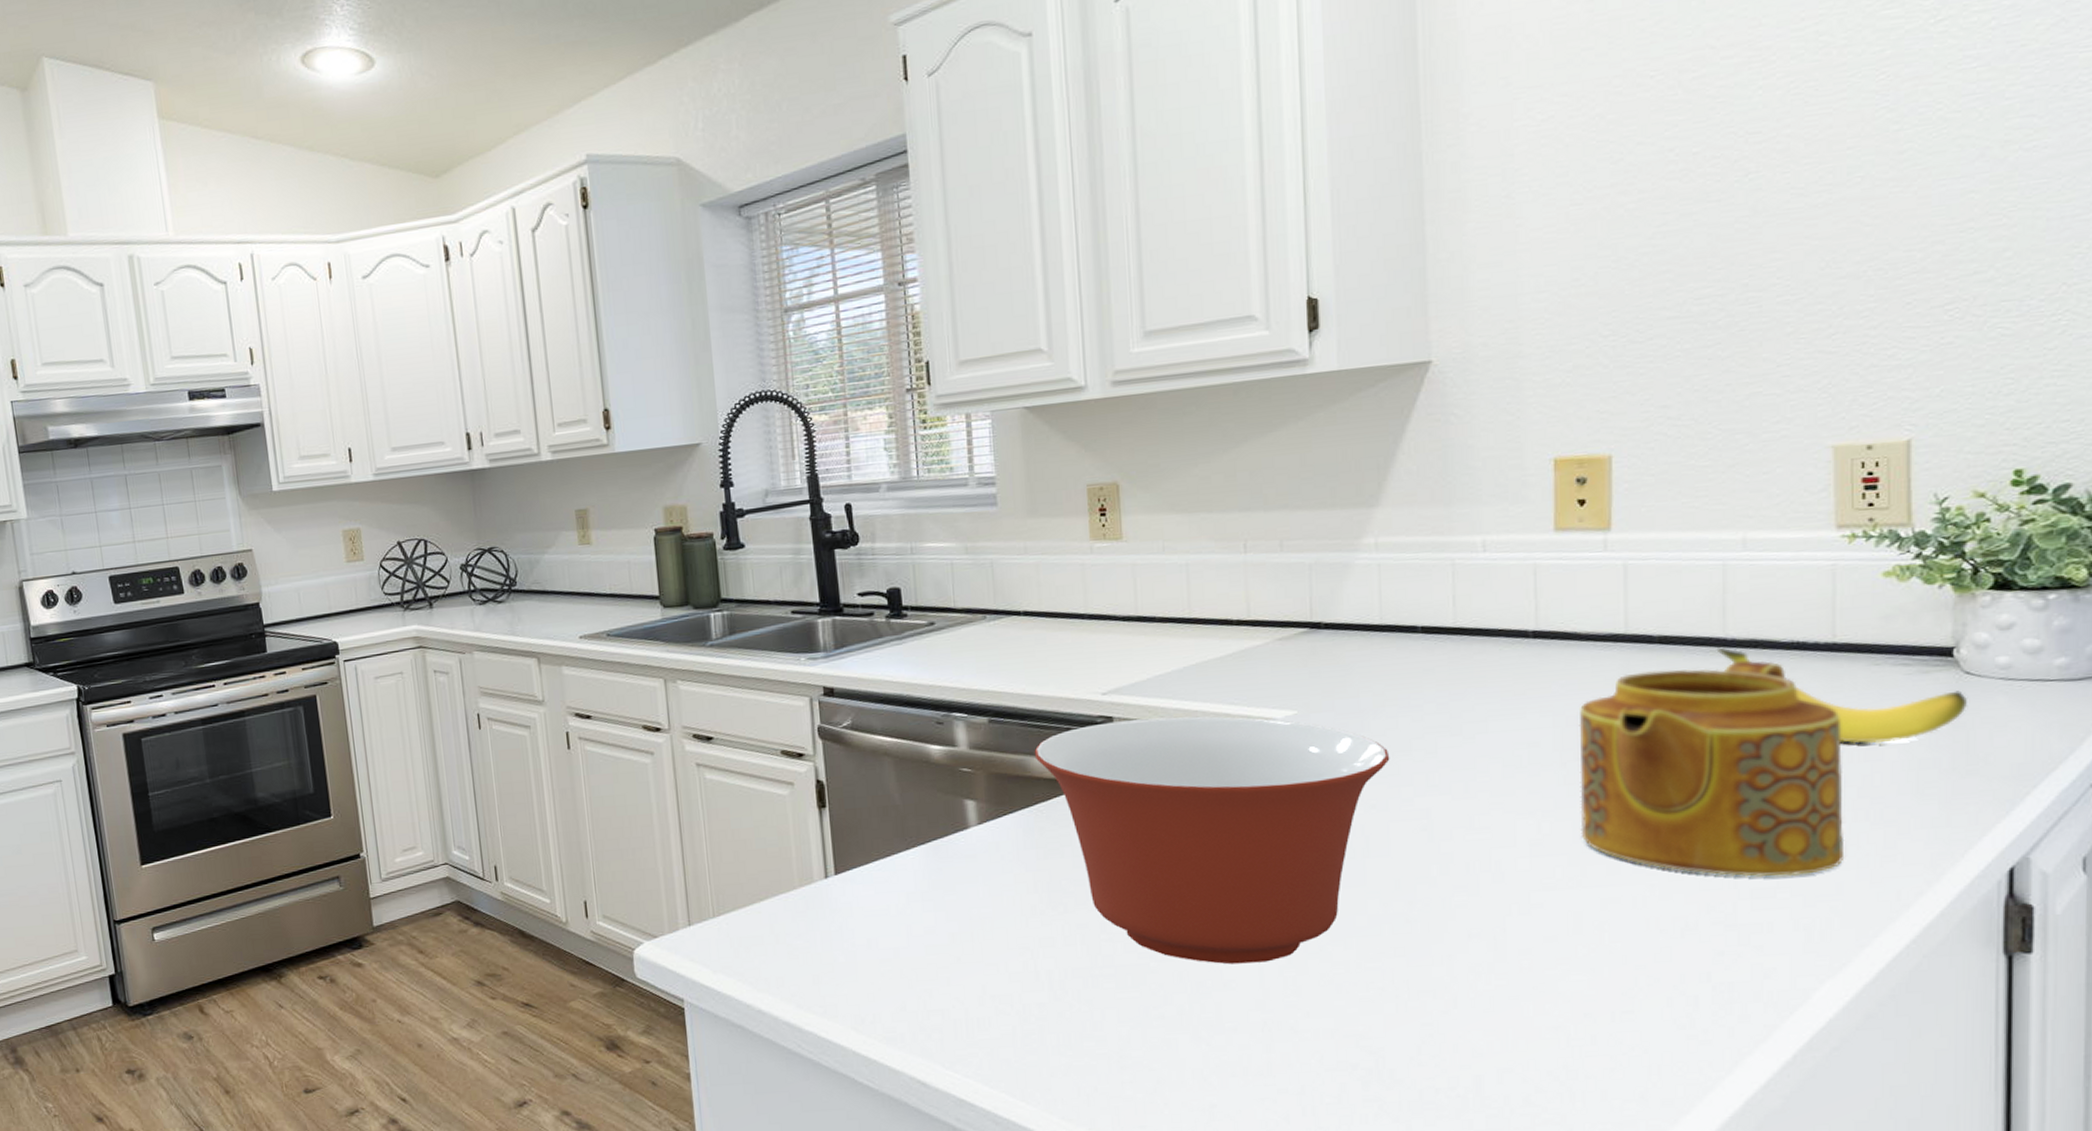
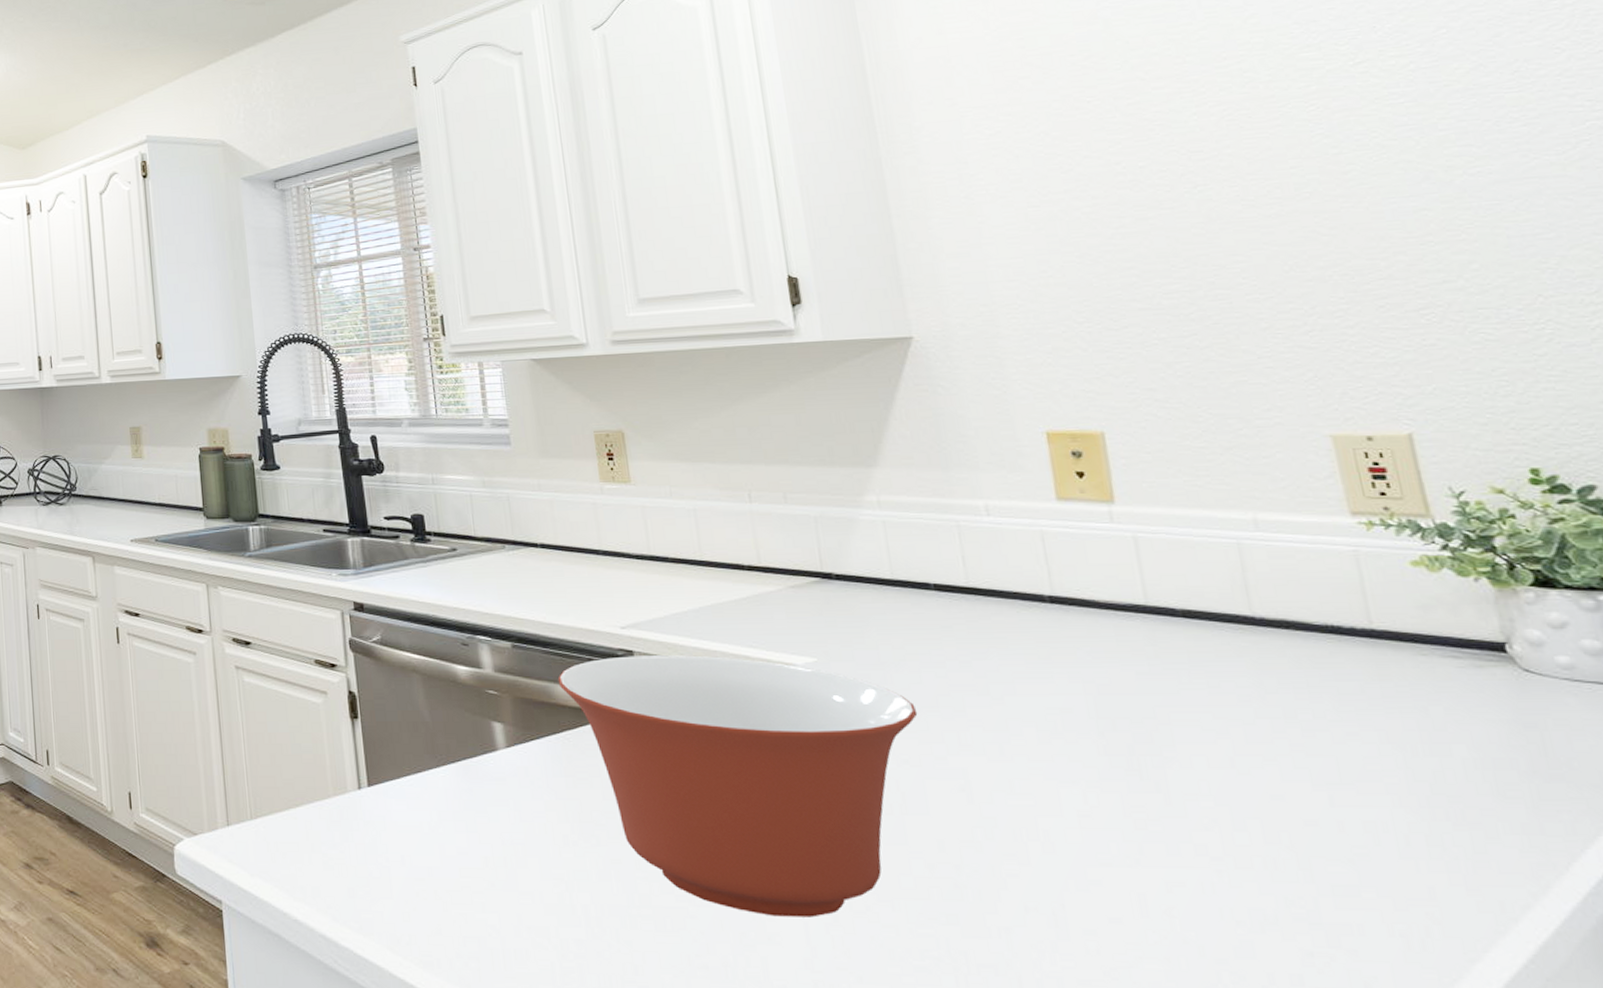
teapot: present [1579,660,1845,878] -> none [1110,640,1431,875]
banana: present [1716,647,1968,744] -> none [1245,625,1536,738]

